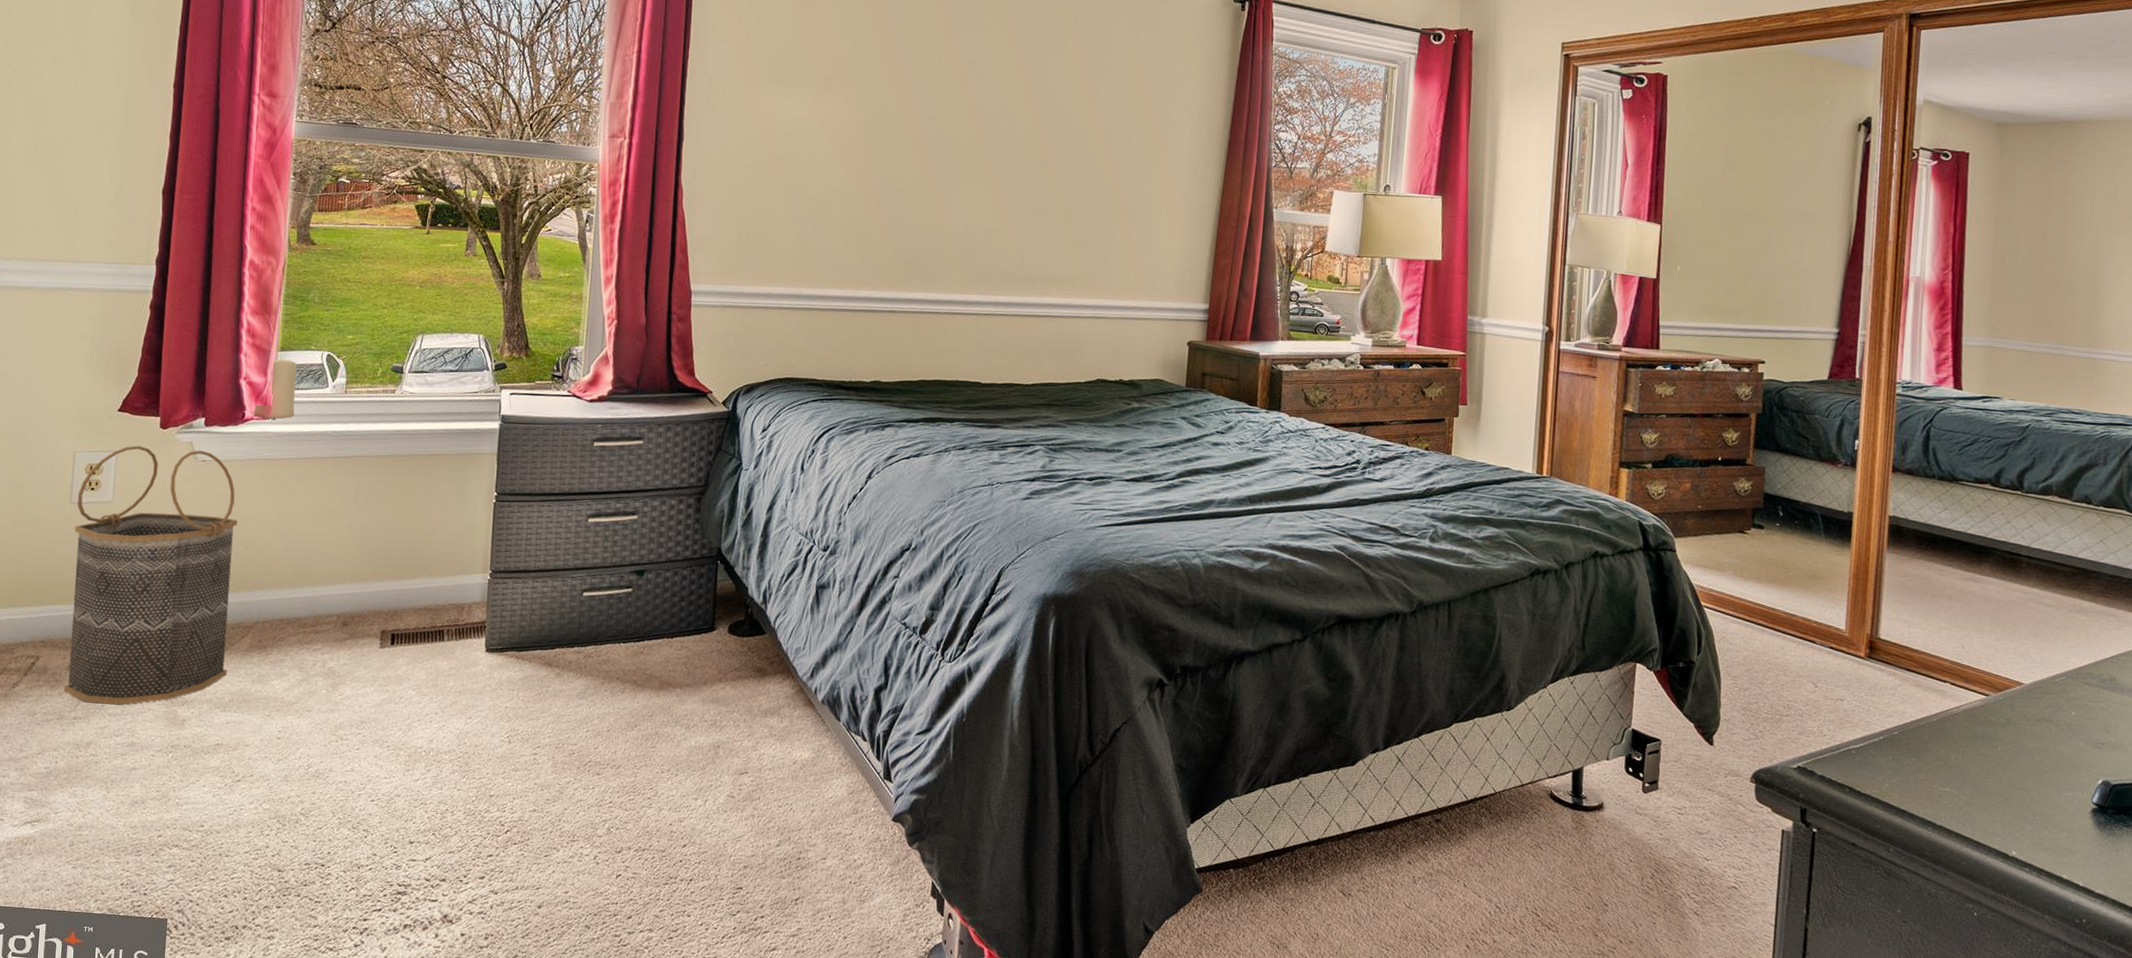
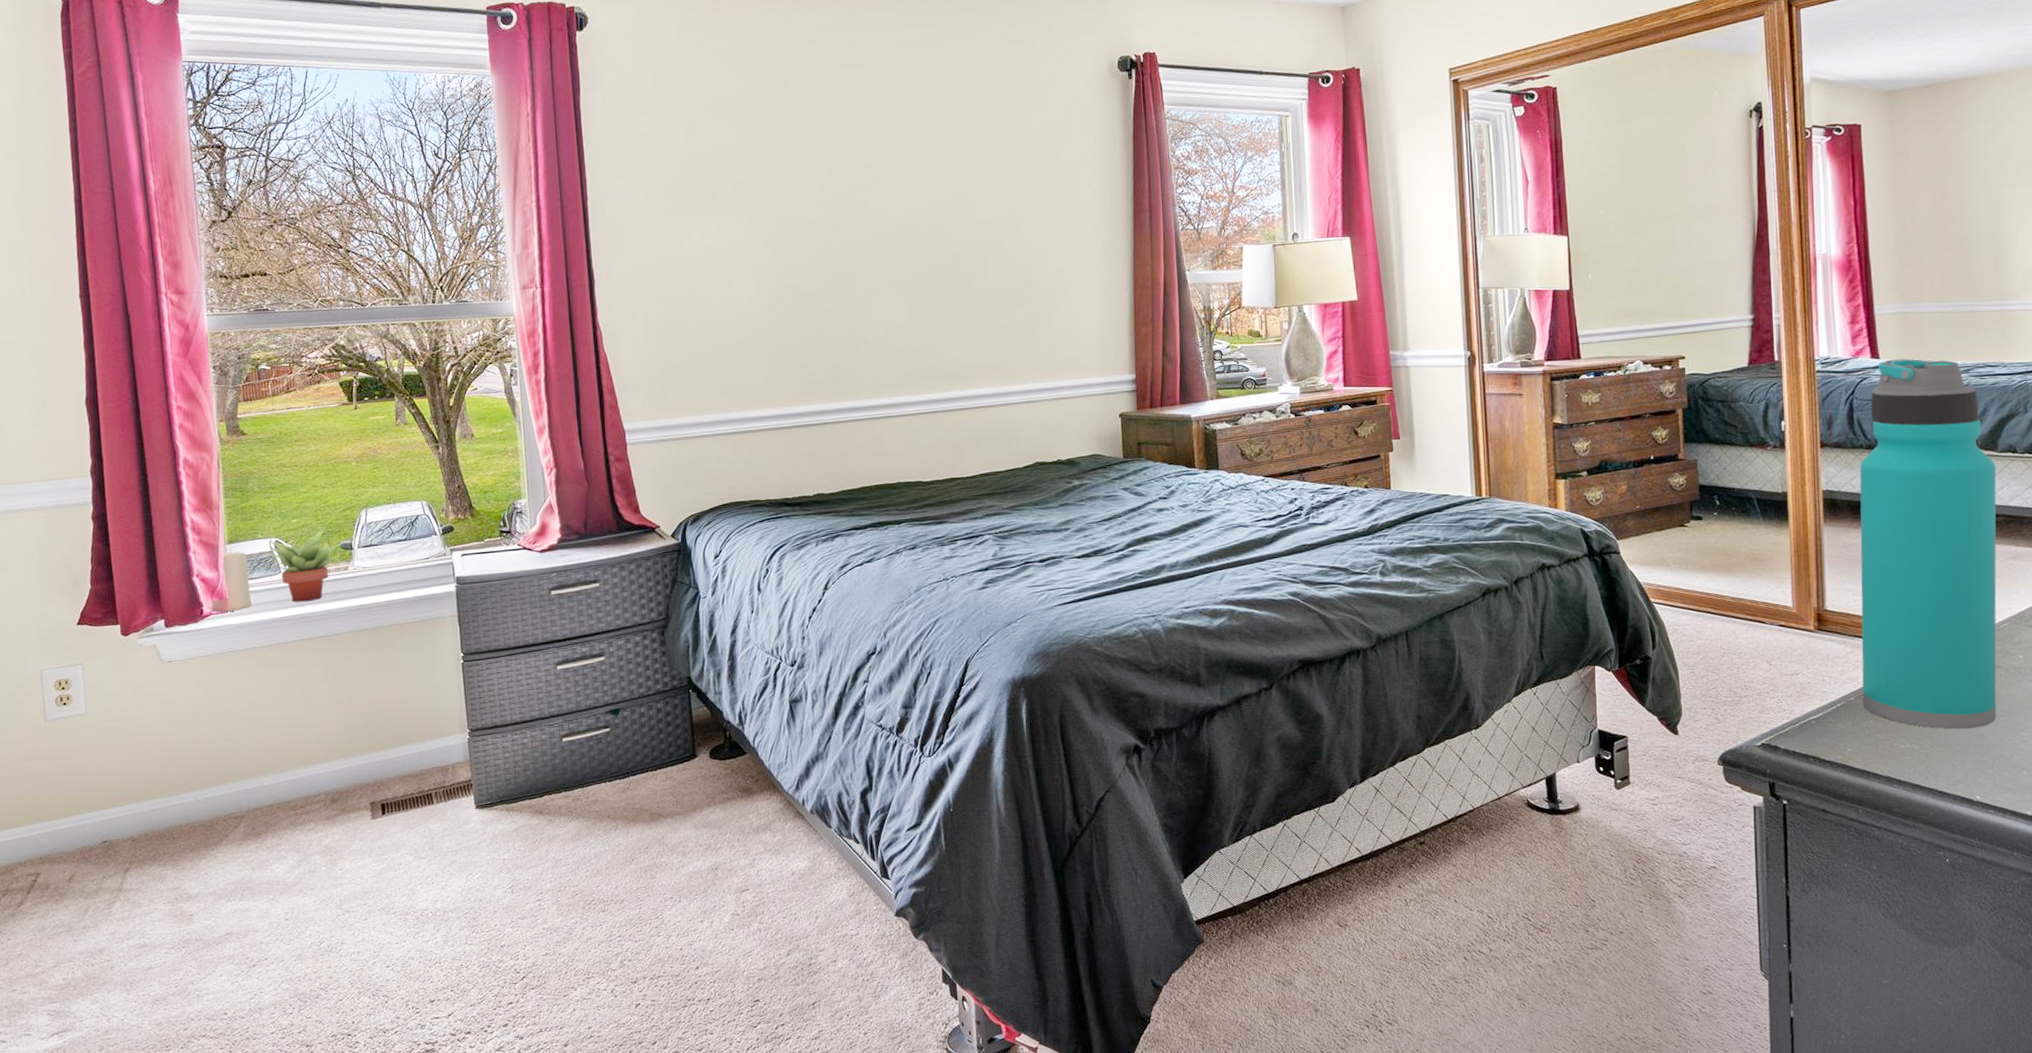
basket: present [64,445,237,705] -> none [51,651,226,912]
succulent plant: none [310,348,395,420] -> present [262,528,343,603]
water bottle: none [1906,392,2069,781] -> present [1859,358,1997,730]

